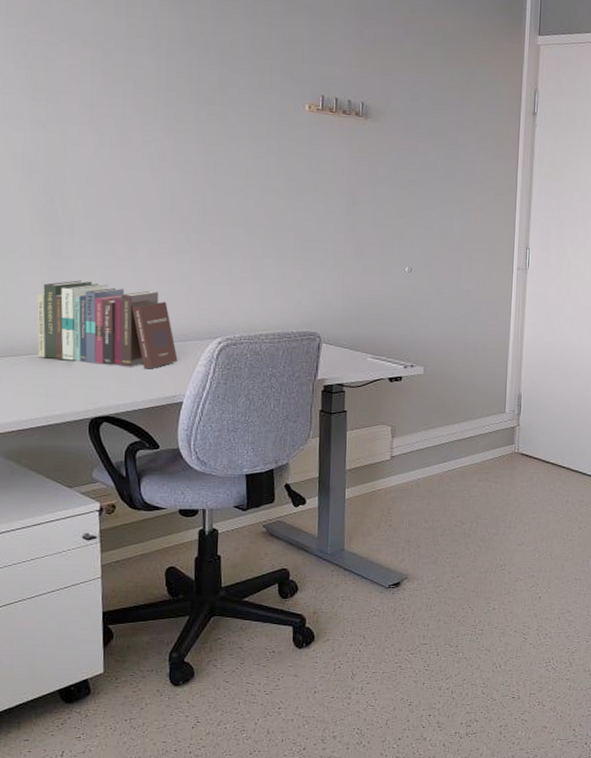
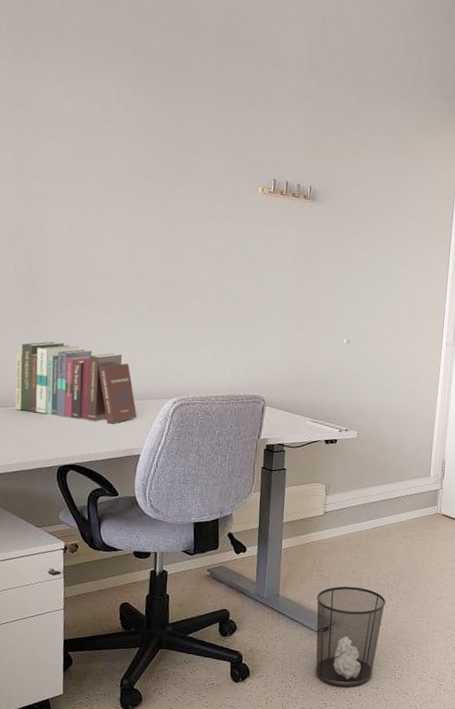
waste bin: none [385,536,463,647] -> present [315,586,386,687]

